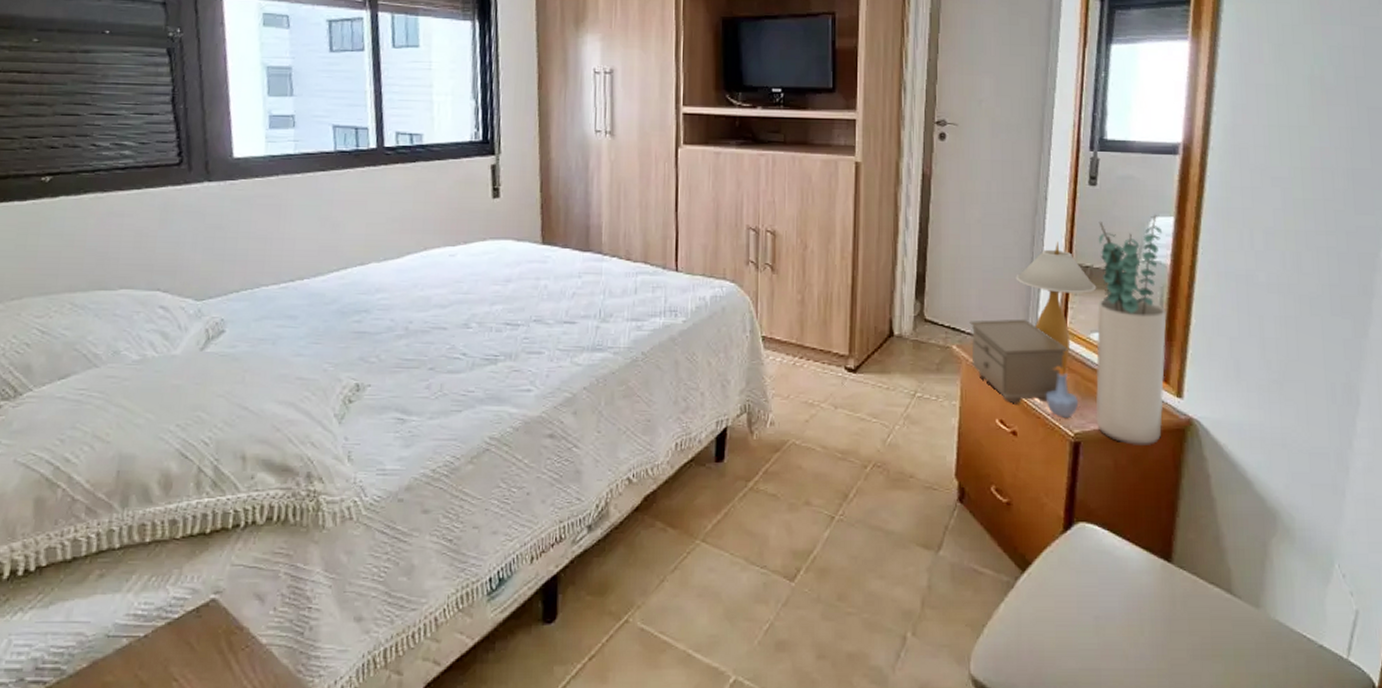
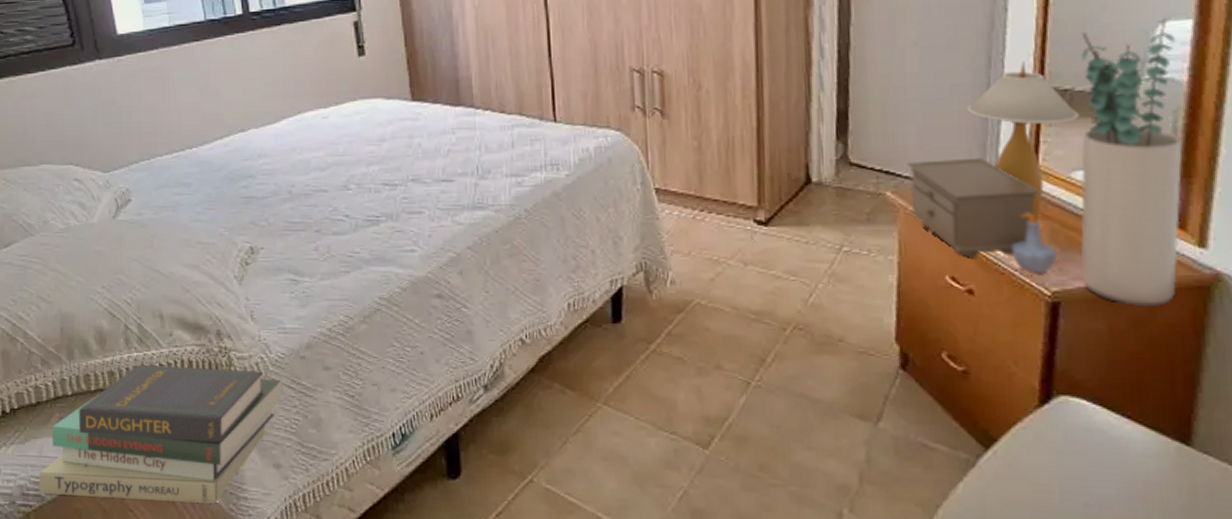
books: none [59,511,375,666] -> present [39,364,282,504]

